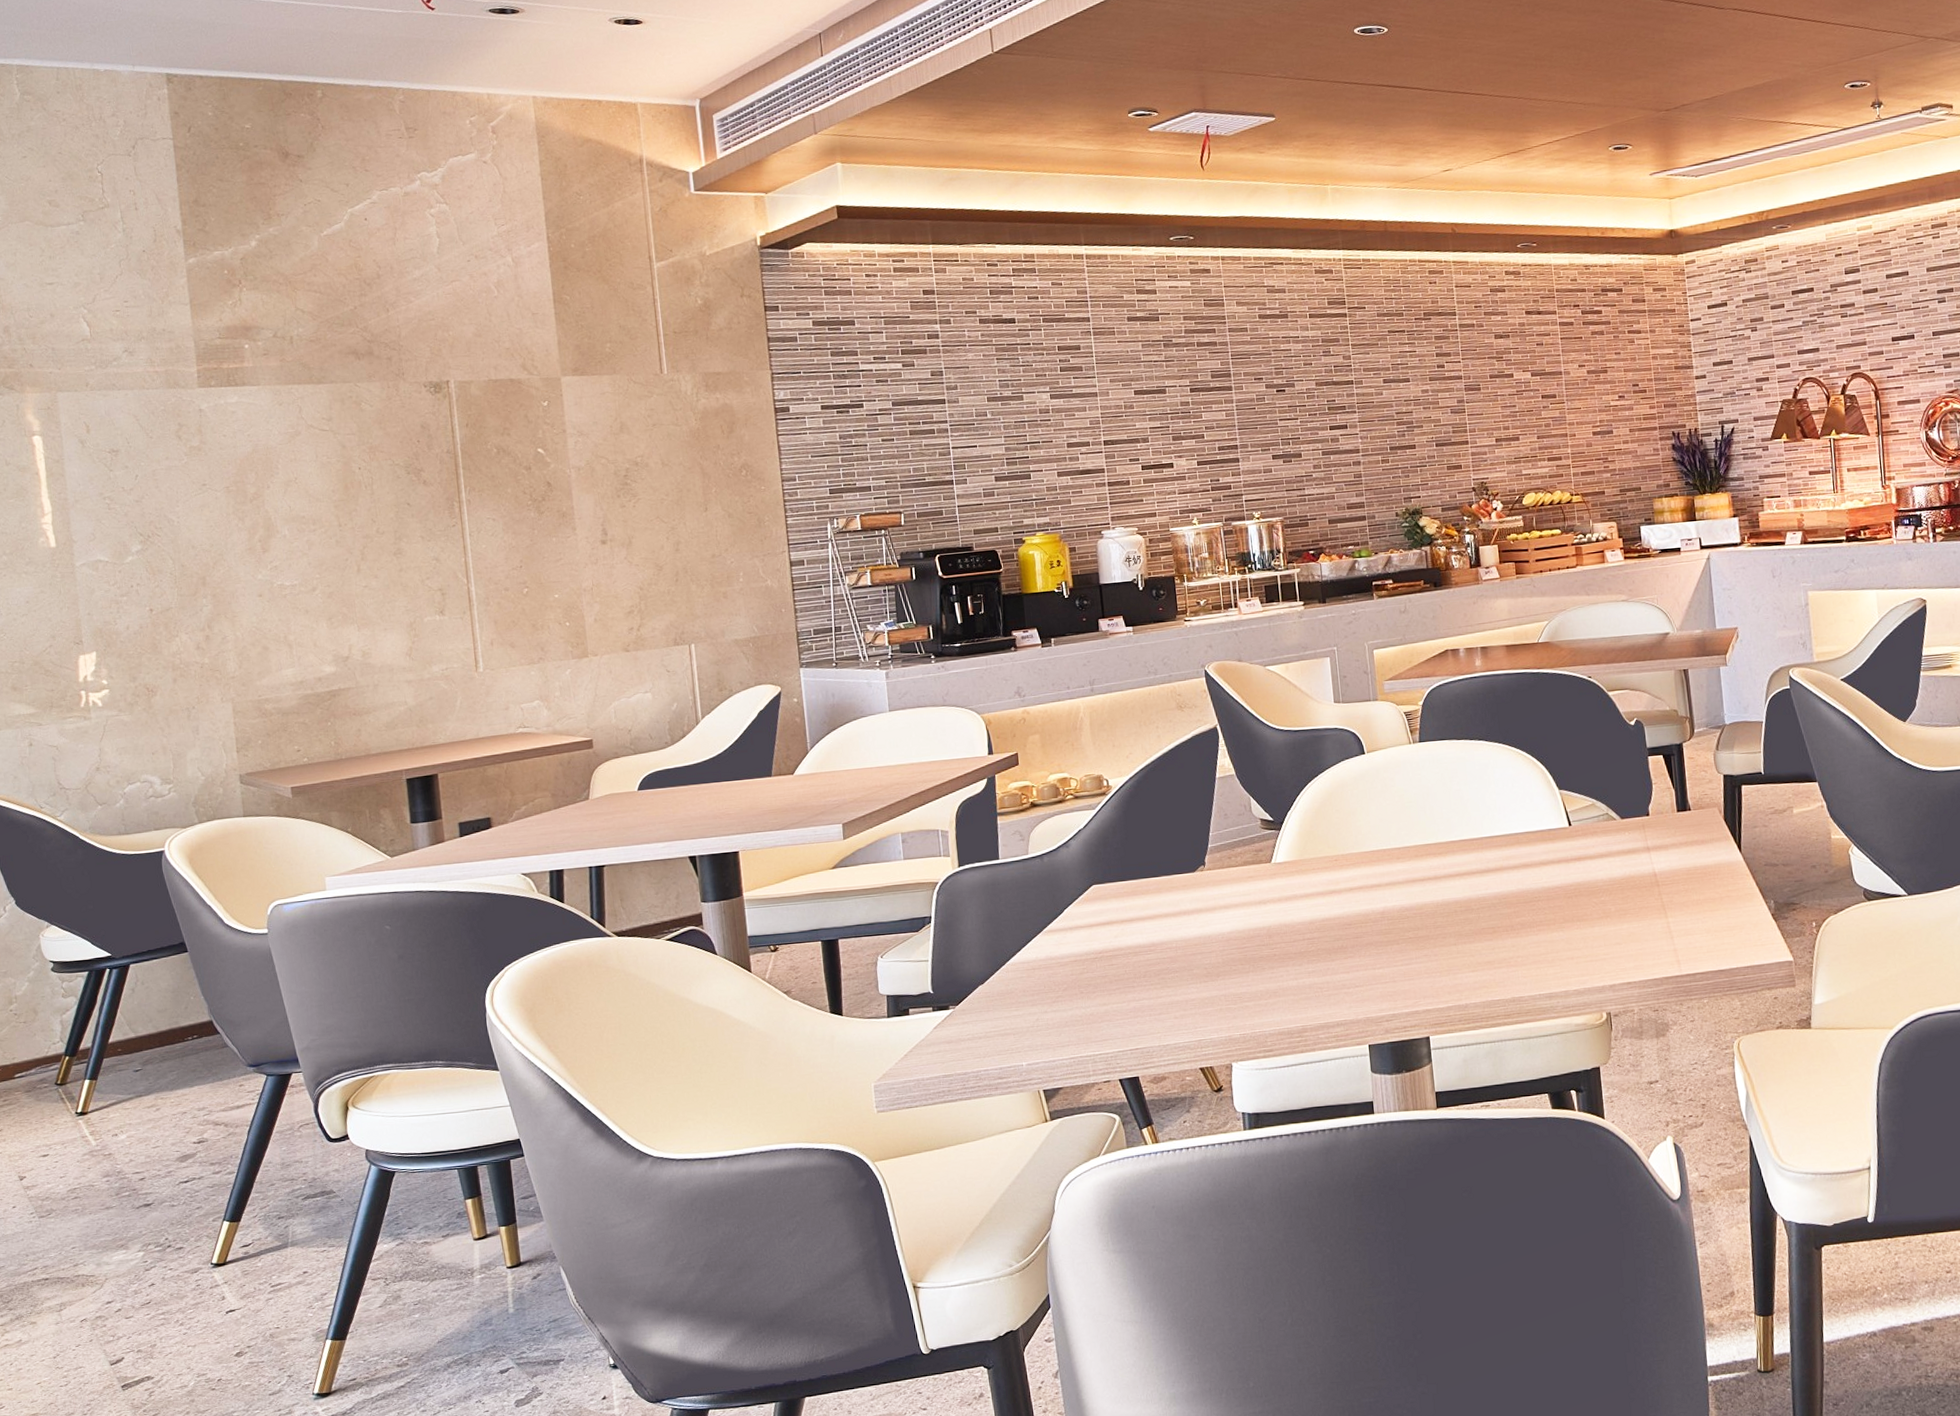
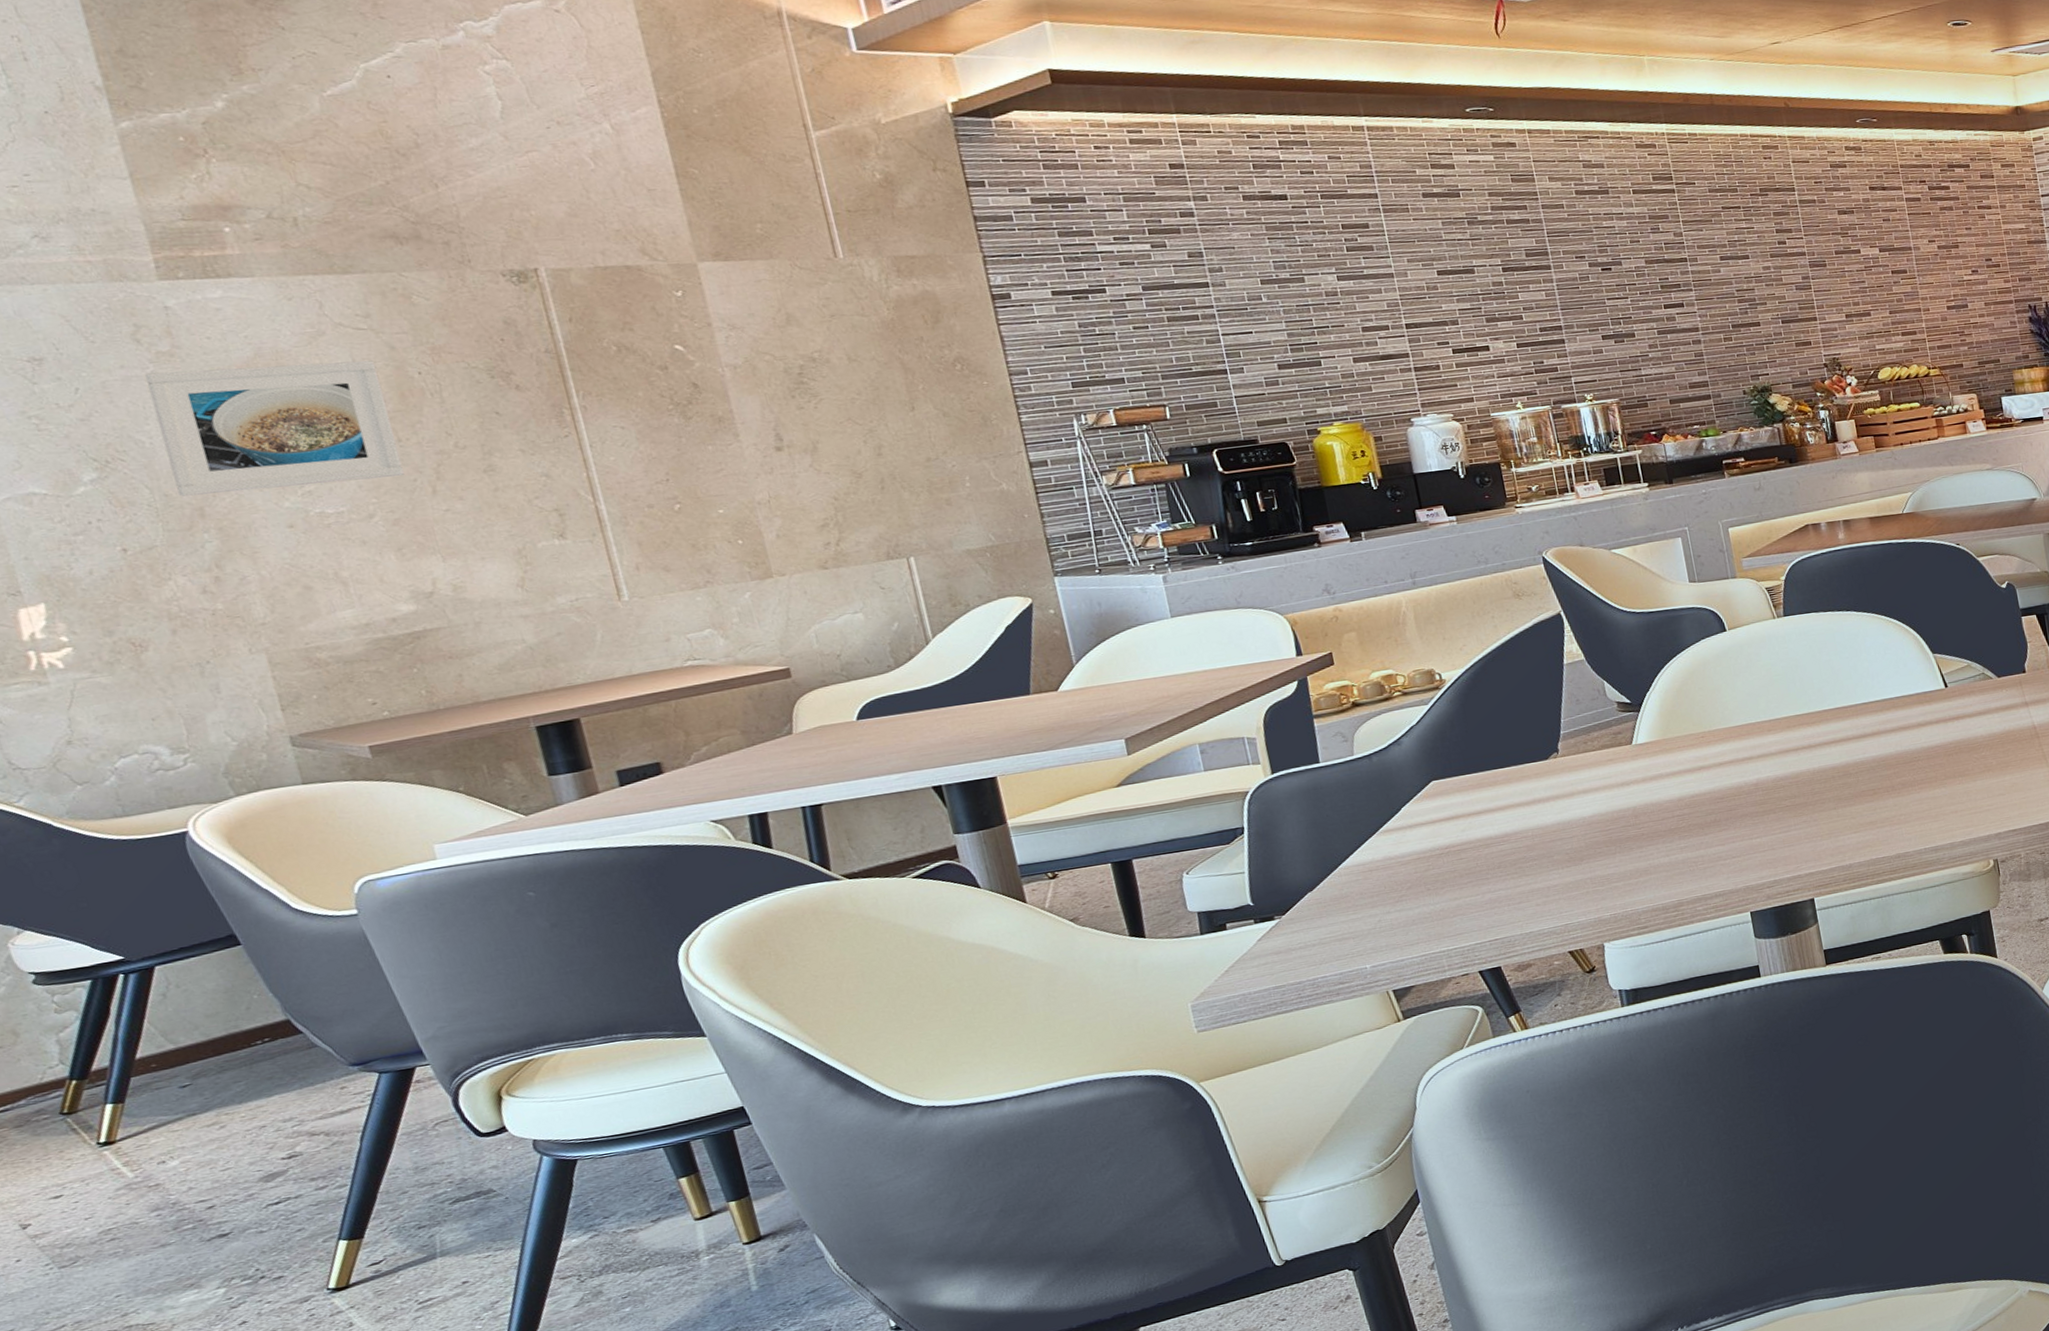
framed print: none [180,457,340,567] -> present [144,360,404,497]

